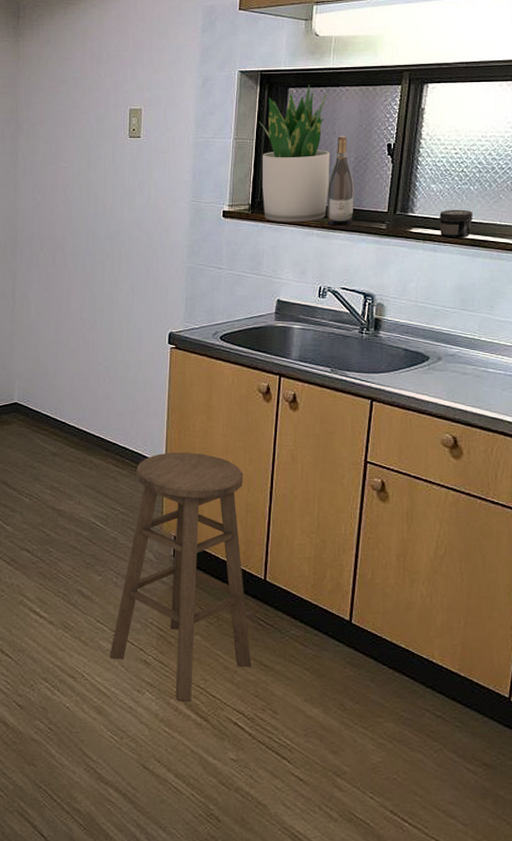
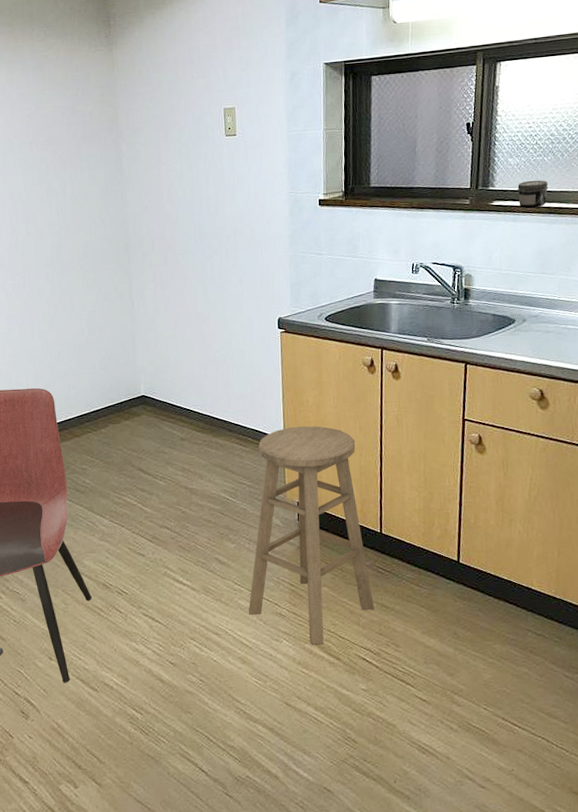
planter: present [259,84,331,223] -> none [346,71,415,206]
wine bottle: present [327,136,354,227] -> none [414,118,439,206]

